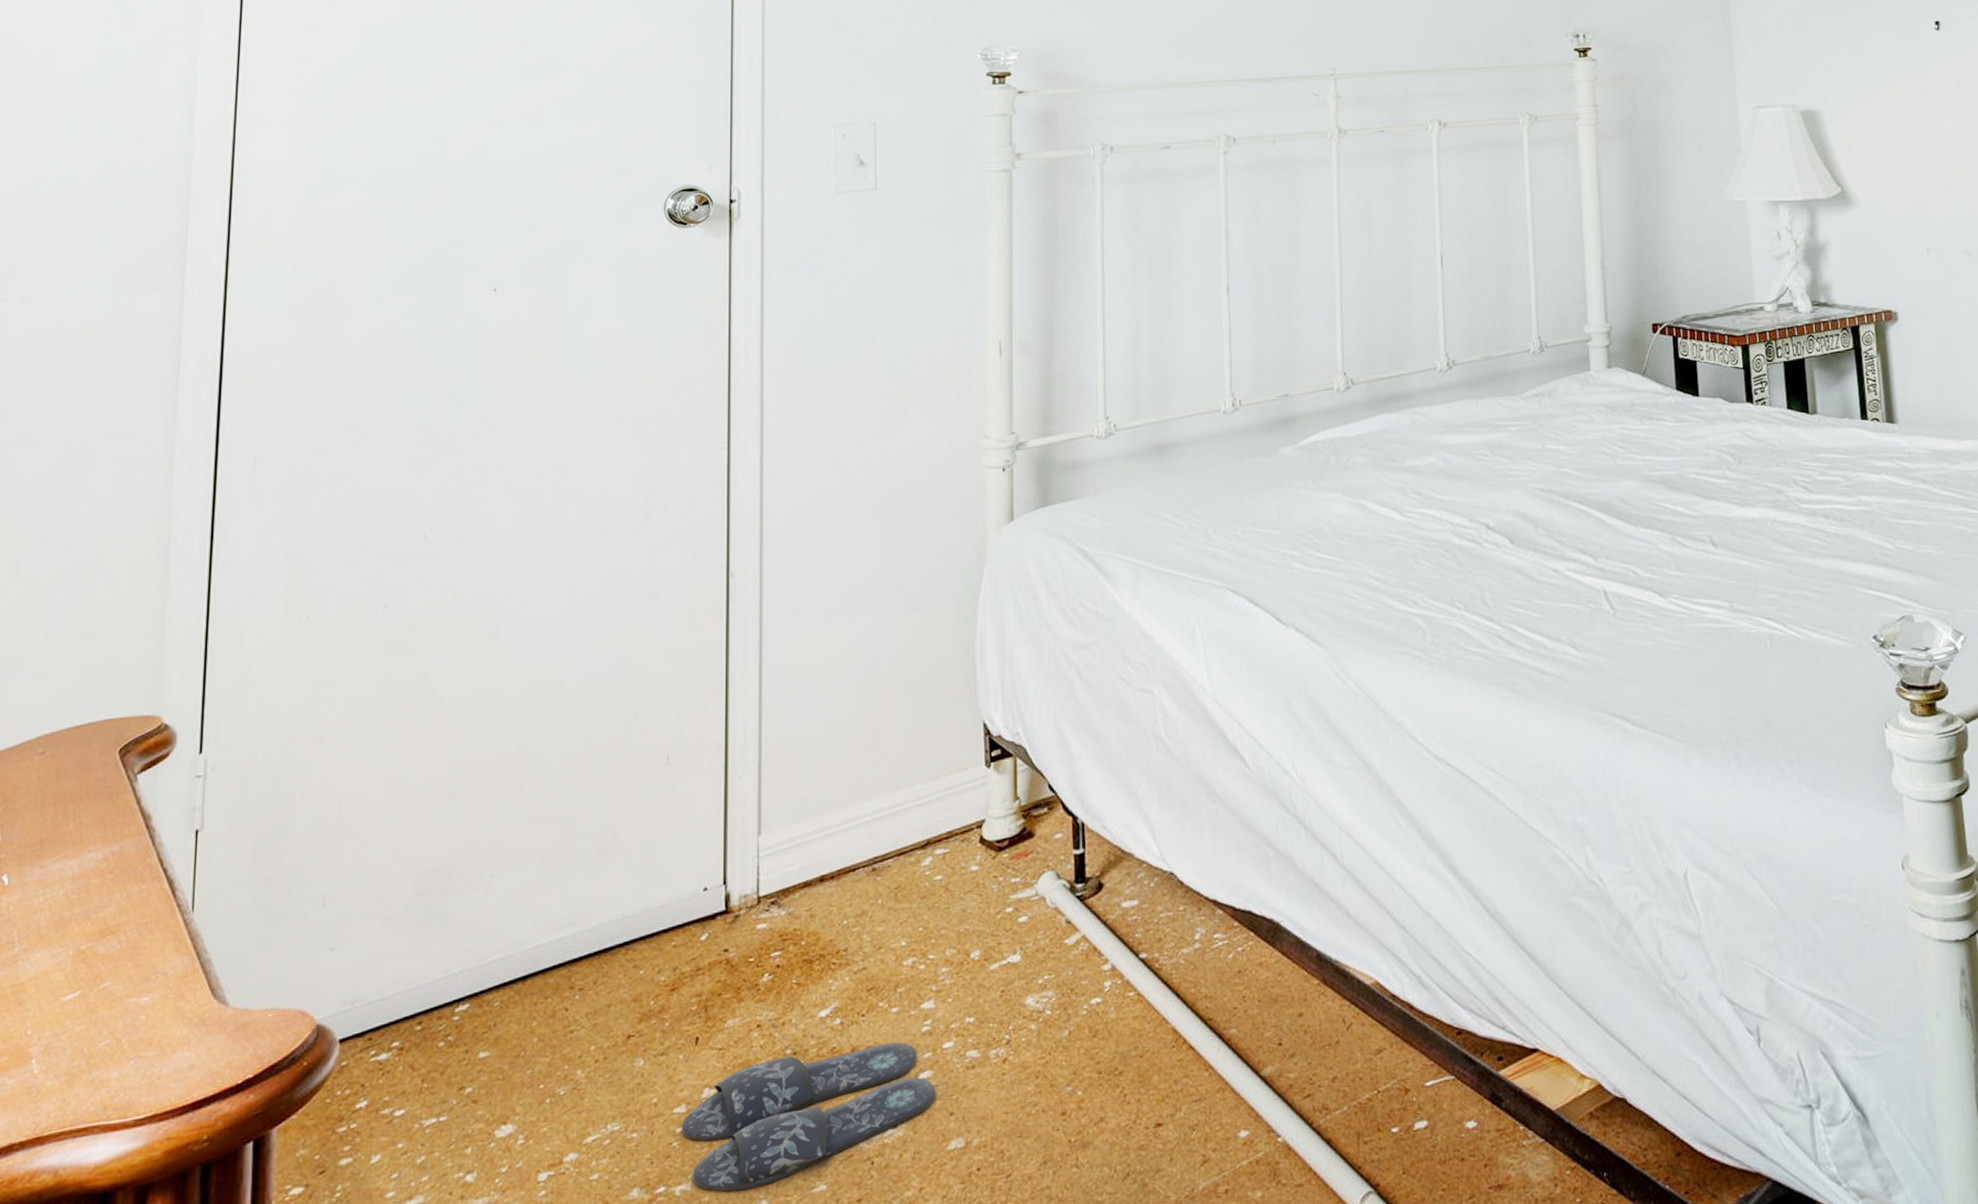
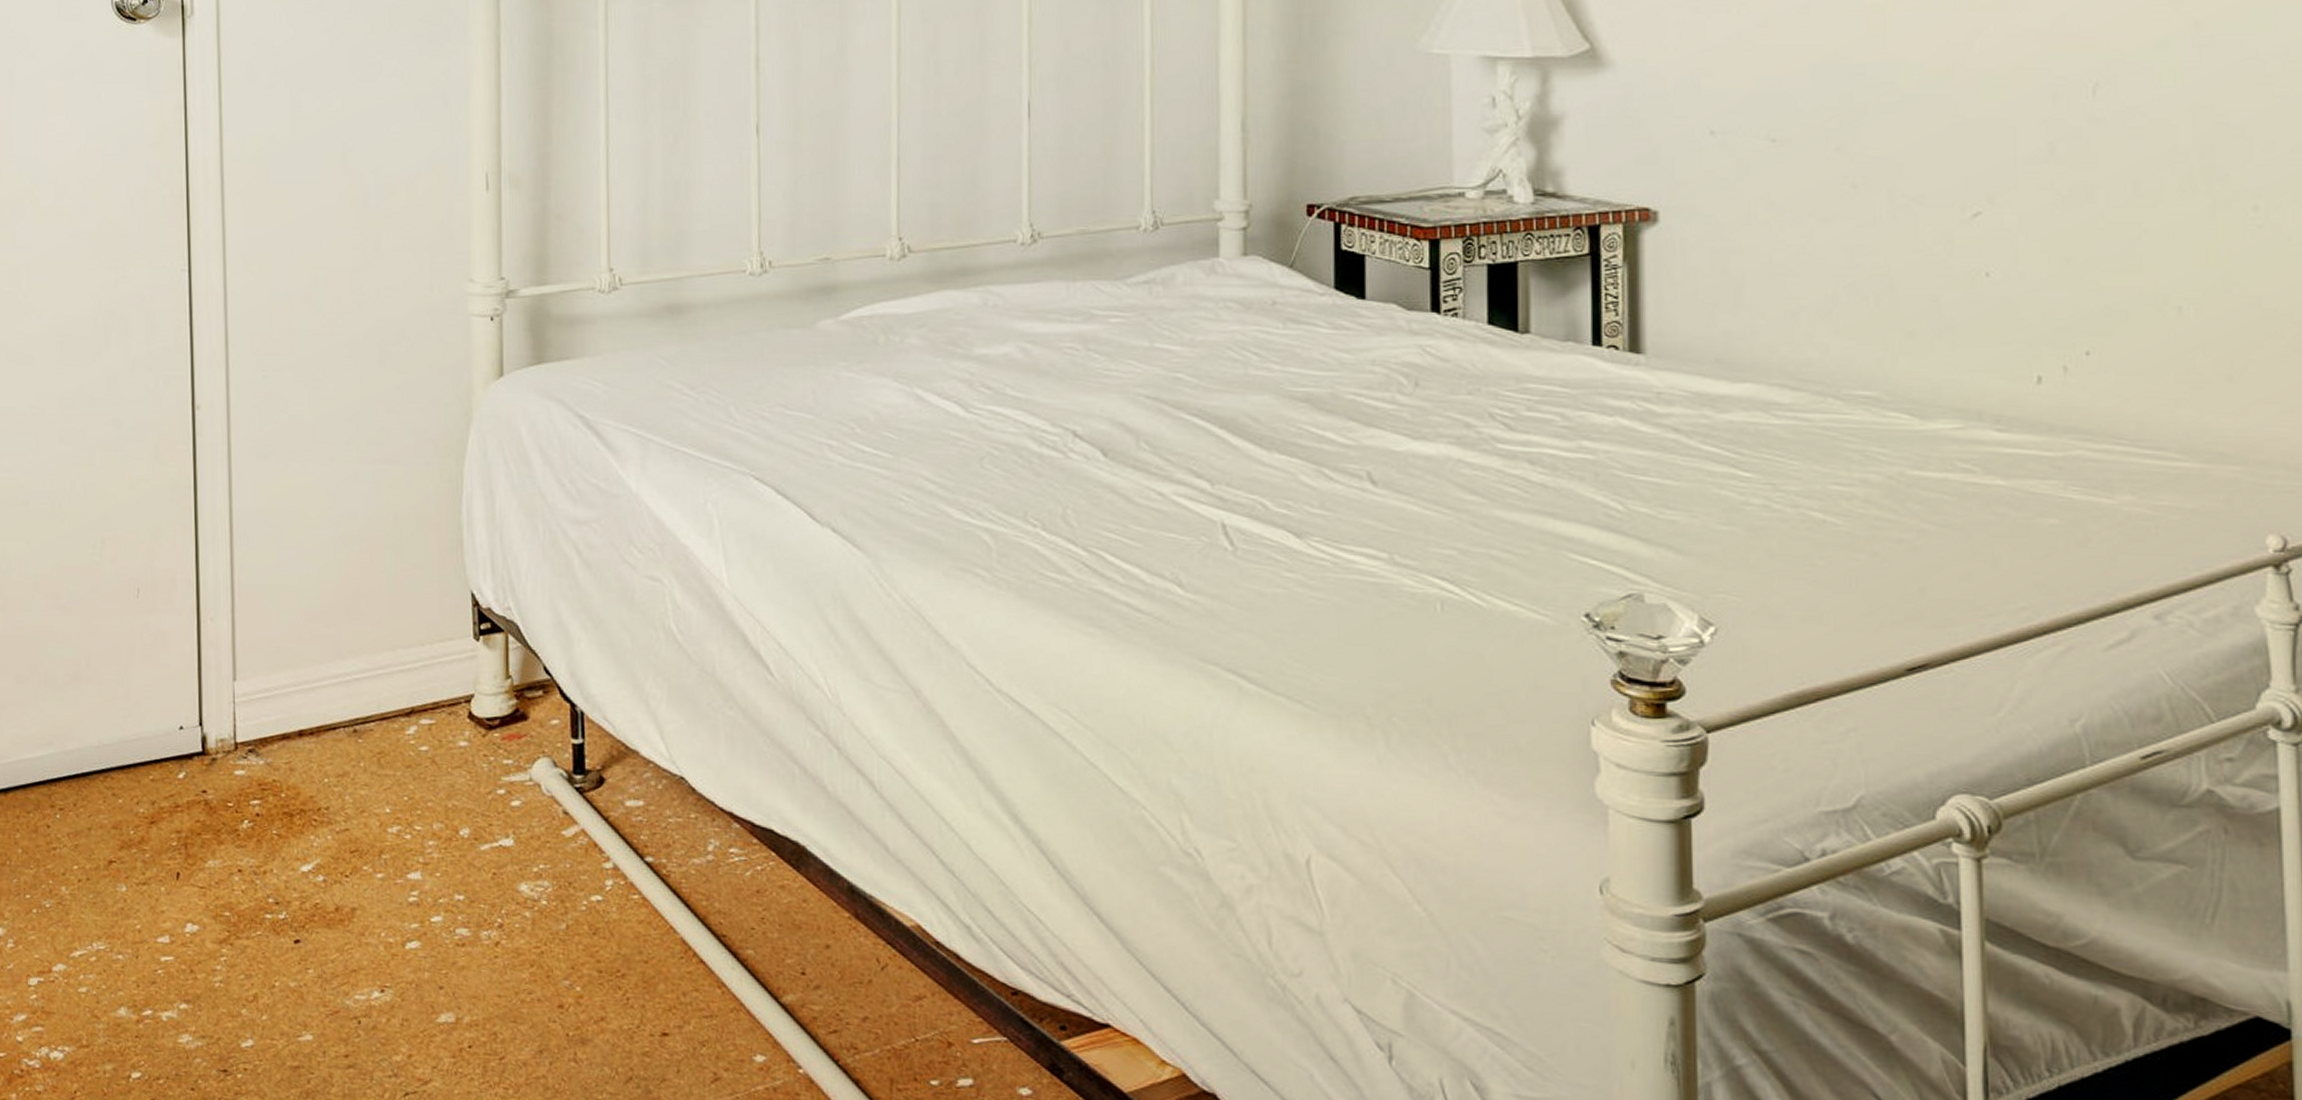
slippers: present [681,1042,935,1192] -> none [165,904,424,1027]

